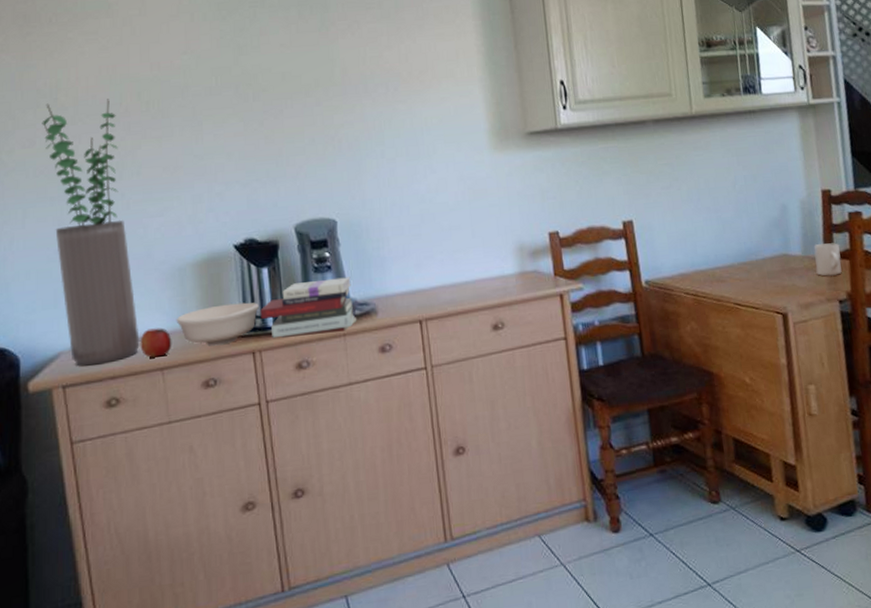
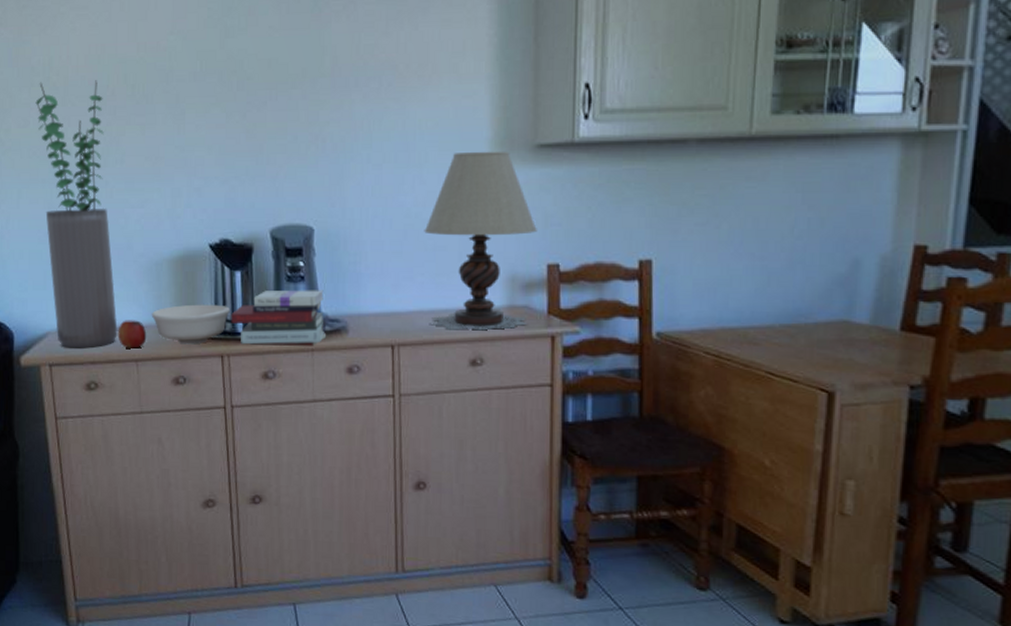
table lamp: none [439,139,538,300] -> present [424,151,537,331]
cup: present [813,243,842,277] -> none [885,312,926,356]

